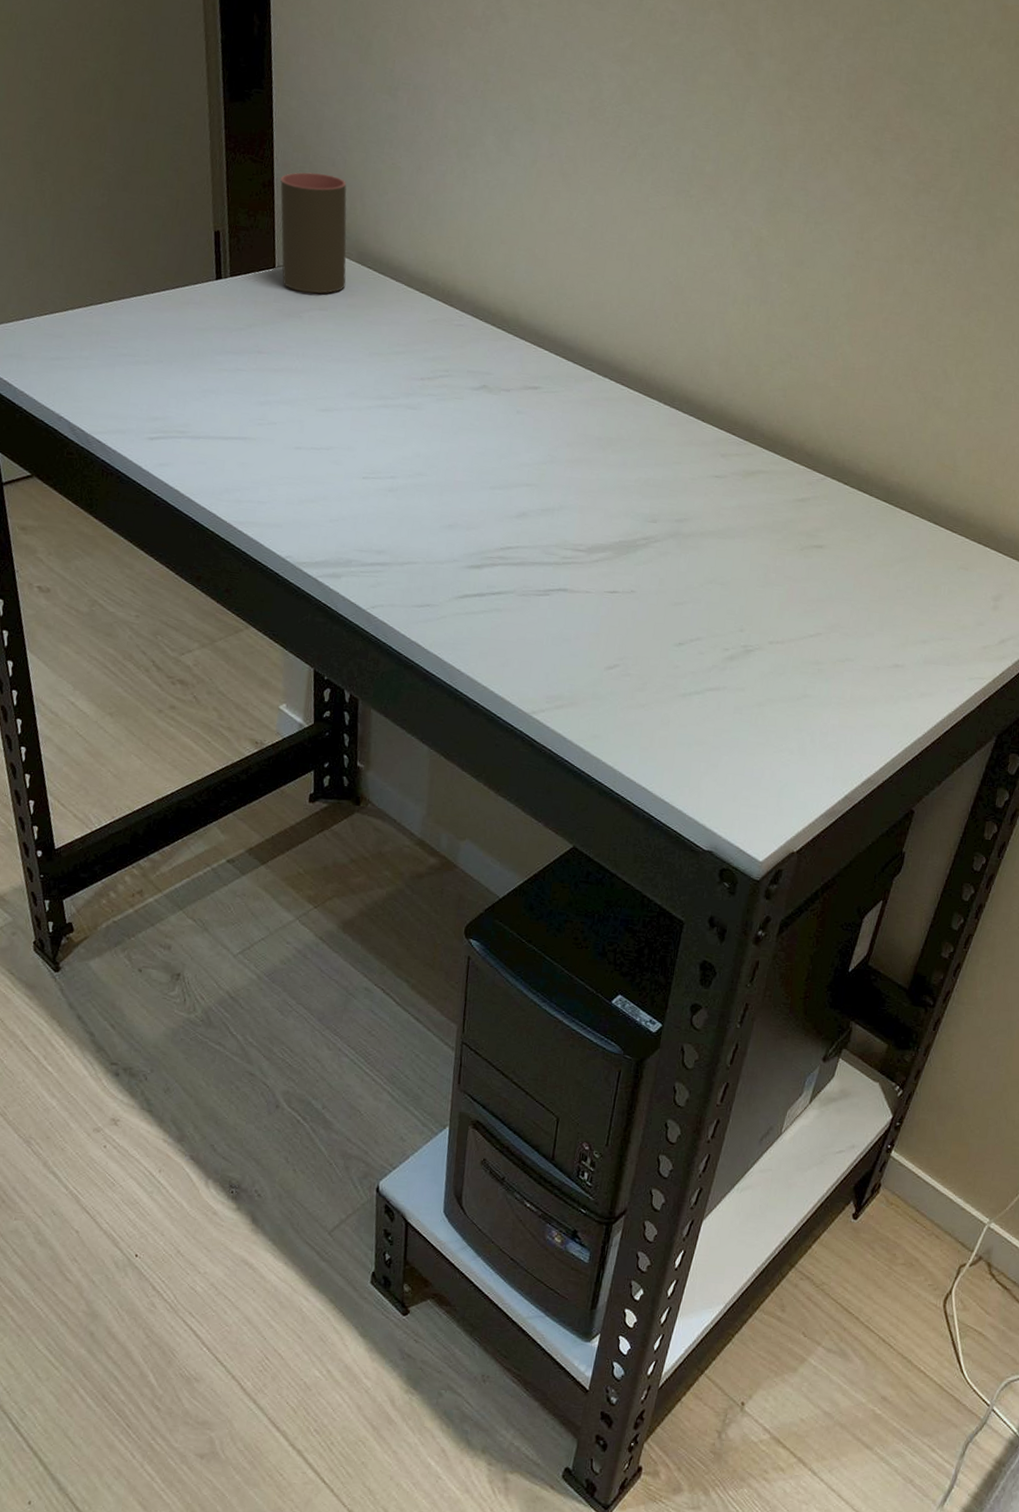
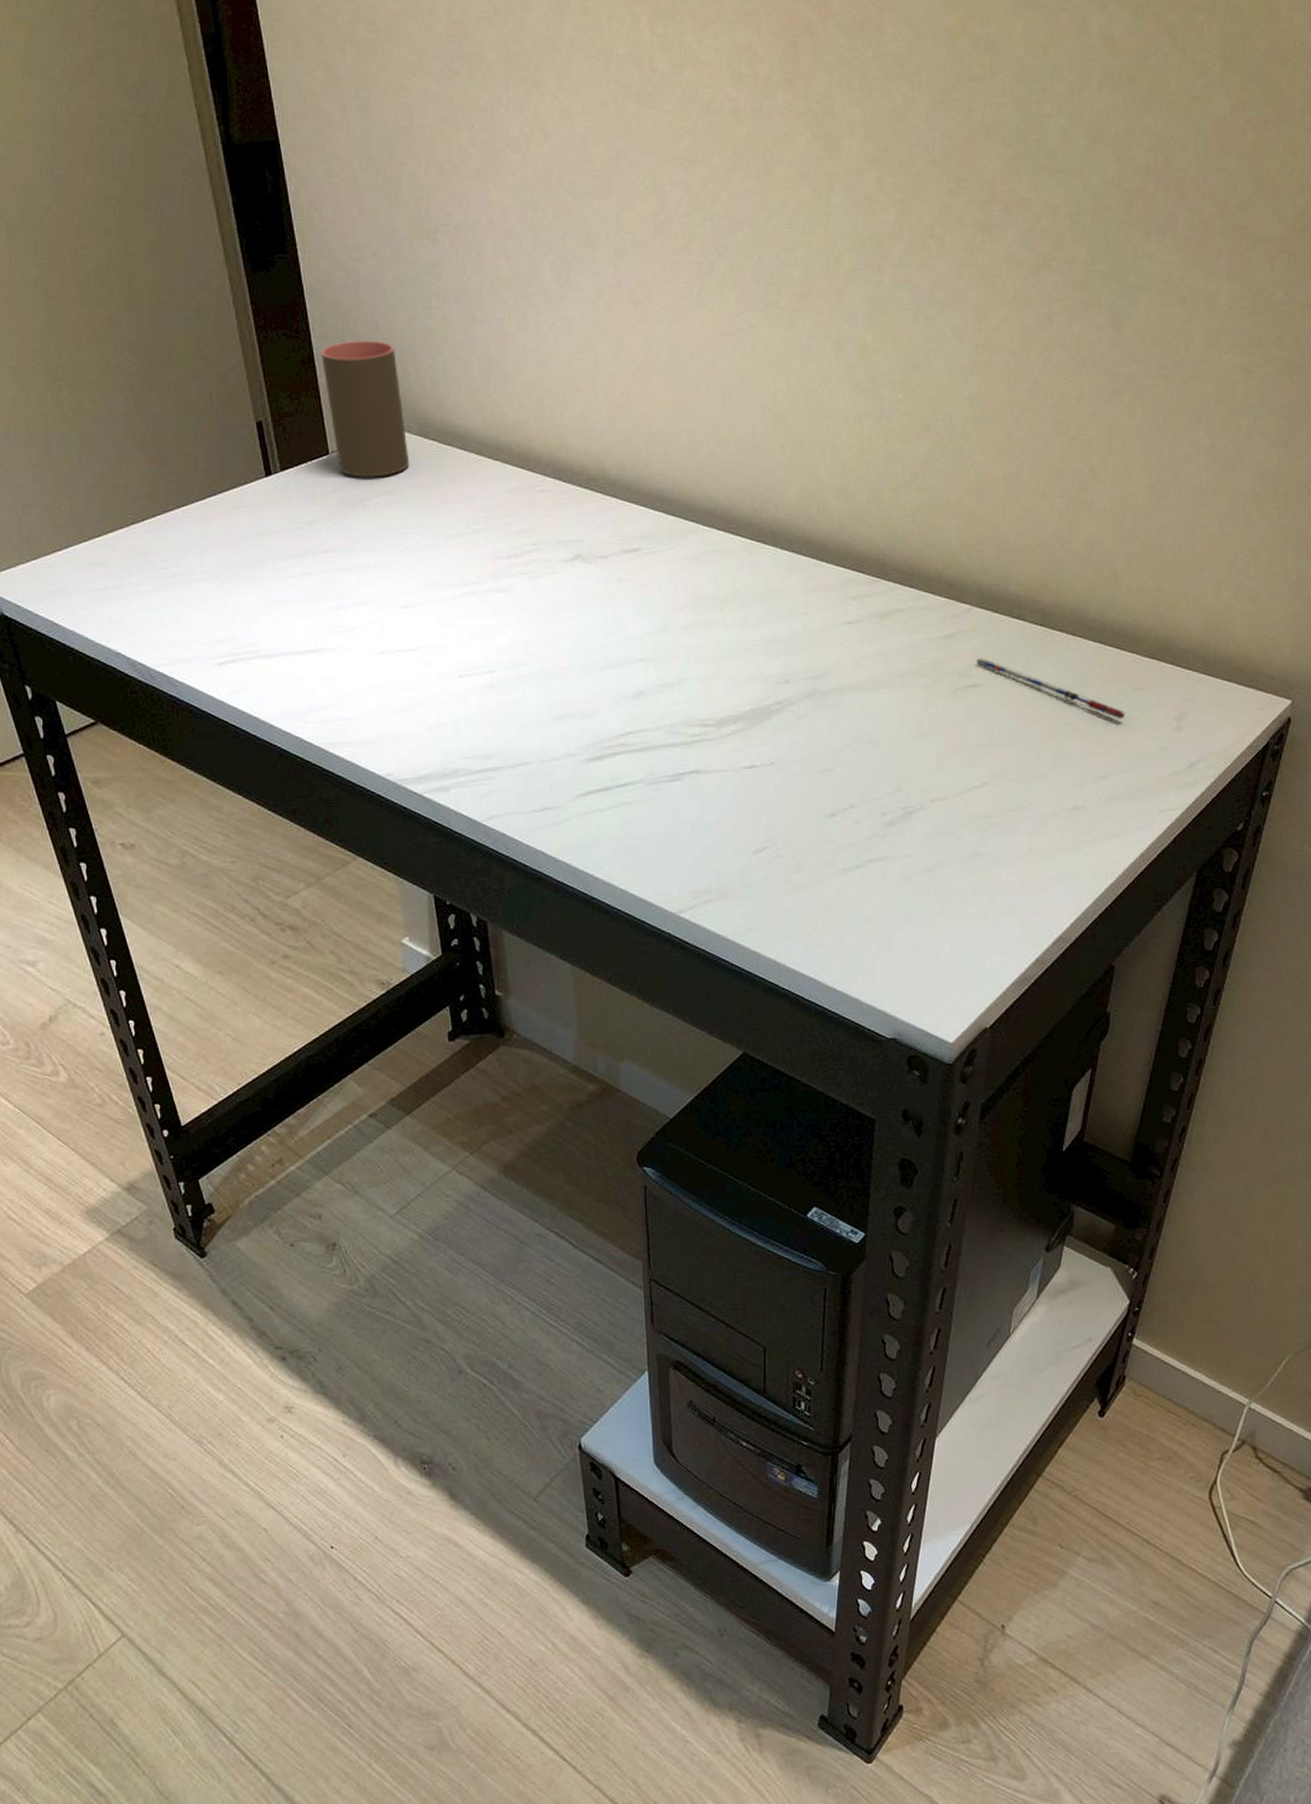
pen: none [822,522,950,593] -> present [975,657,1126,719]

